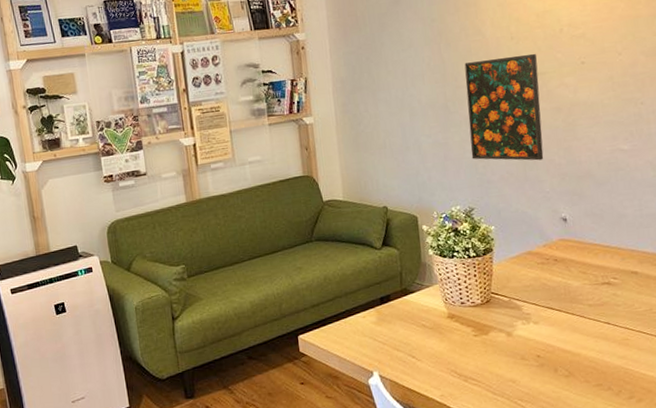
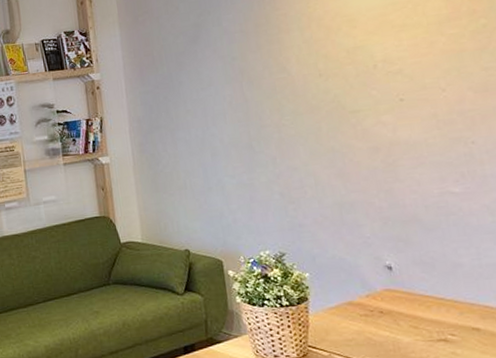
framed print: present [464,53,544,161] -> none [269,90,362,204]

